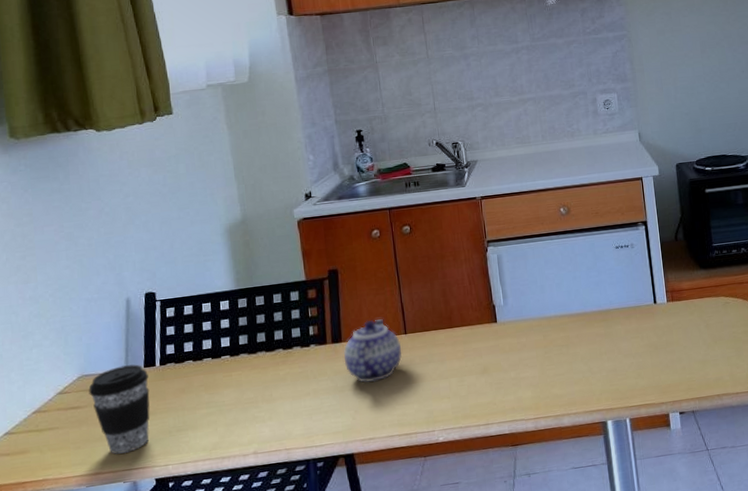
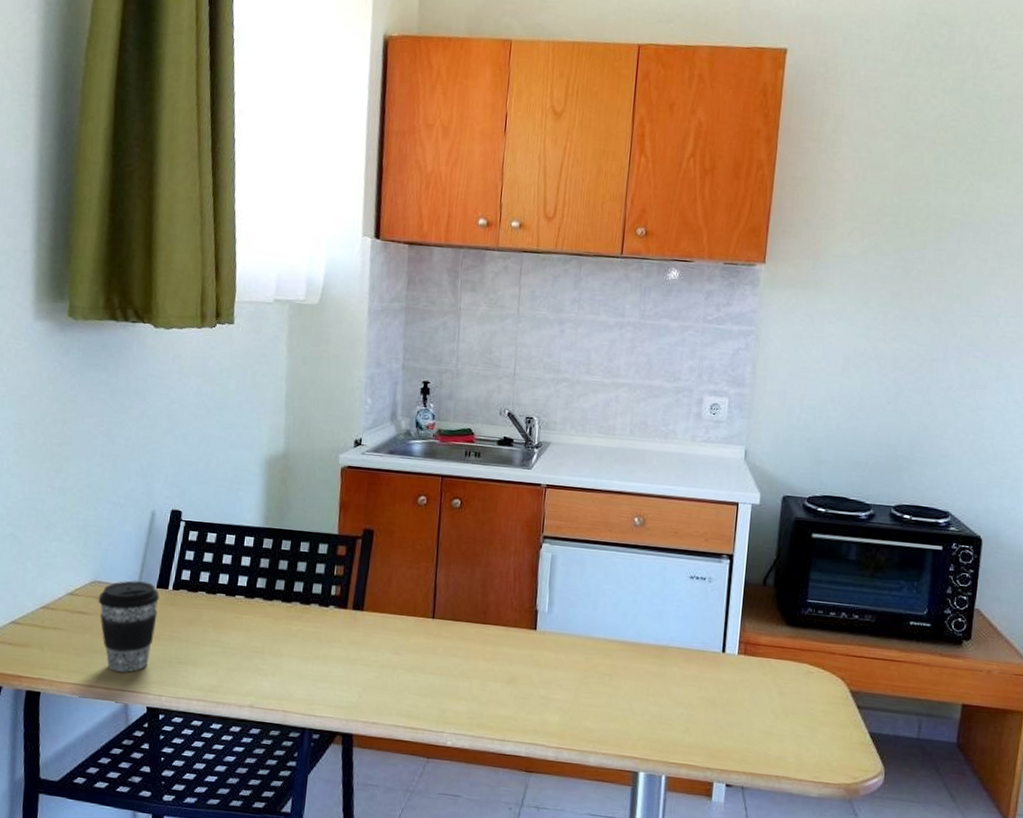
teapot: present [343,319,403,383] -> none [361,593,426,663]

